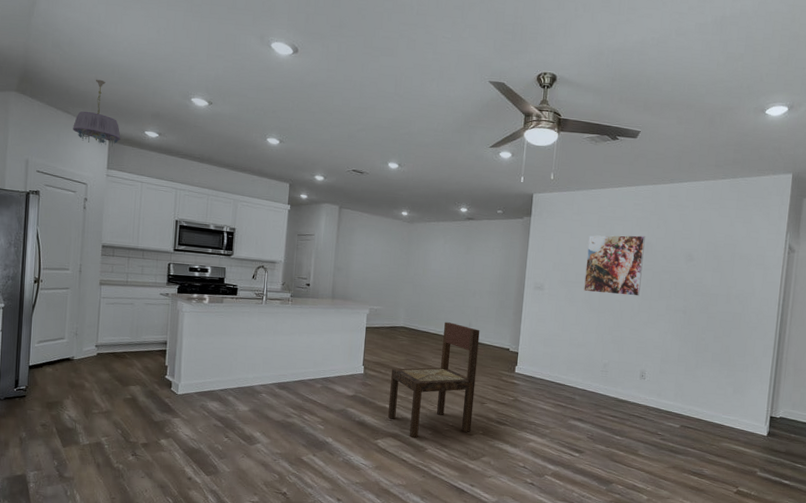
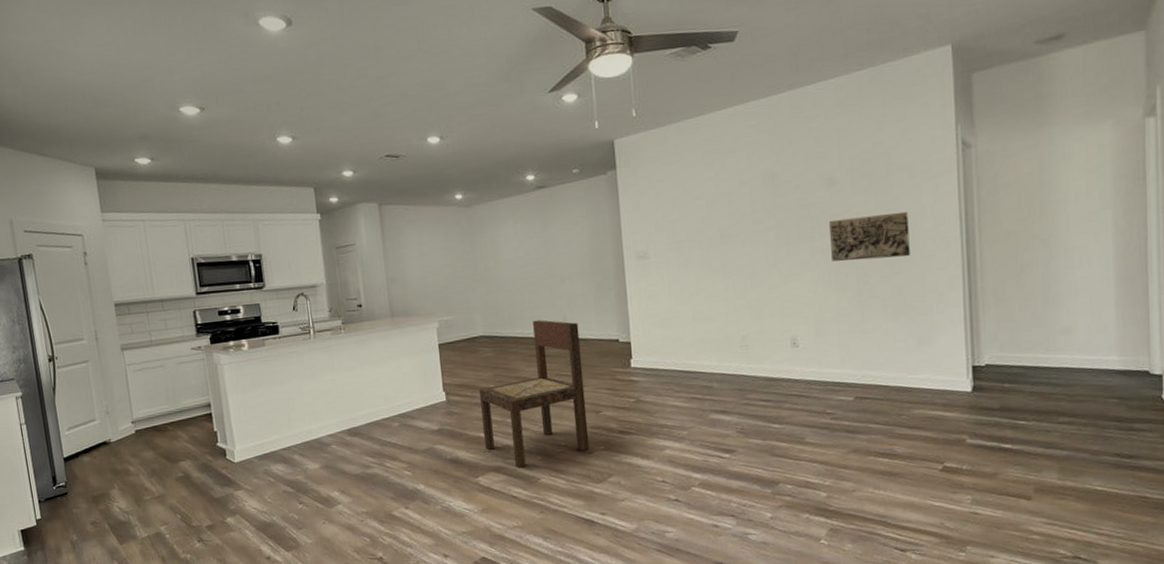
ceiling light fixture: present [73,79,121,147] -> none [53,107,109,187]
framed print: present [584,235,645,296] -> none [694,165,773,251]
relief panel: none [681,287,742,325] -> present [828,211,910,261]

